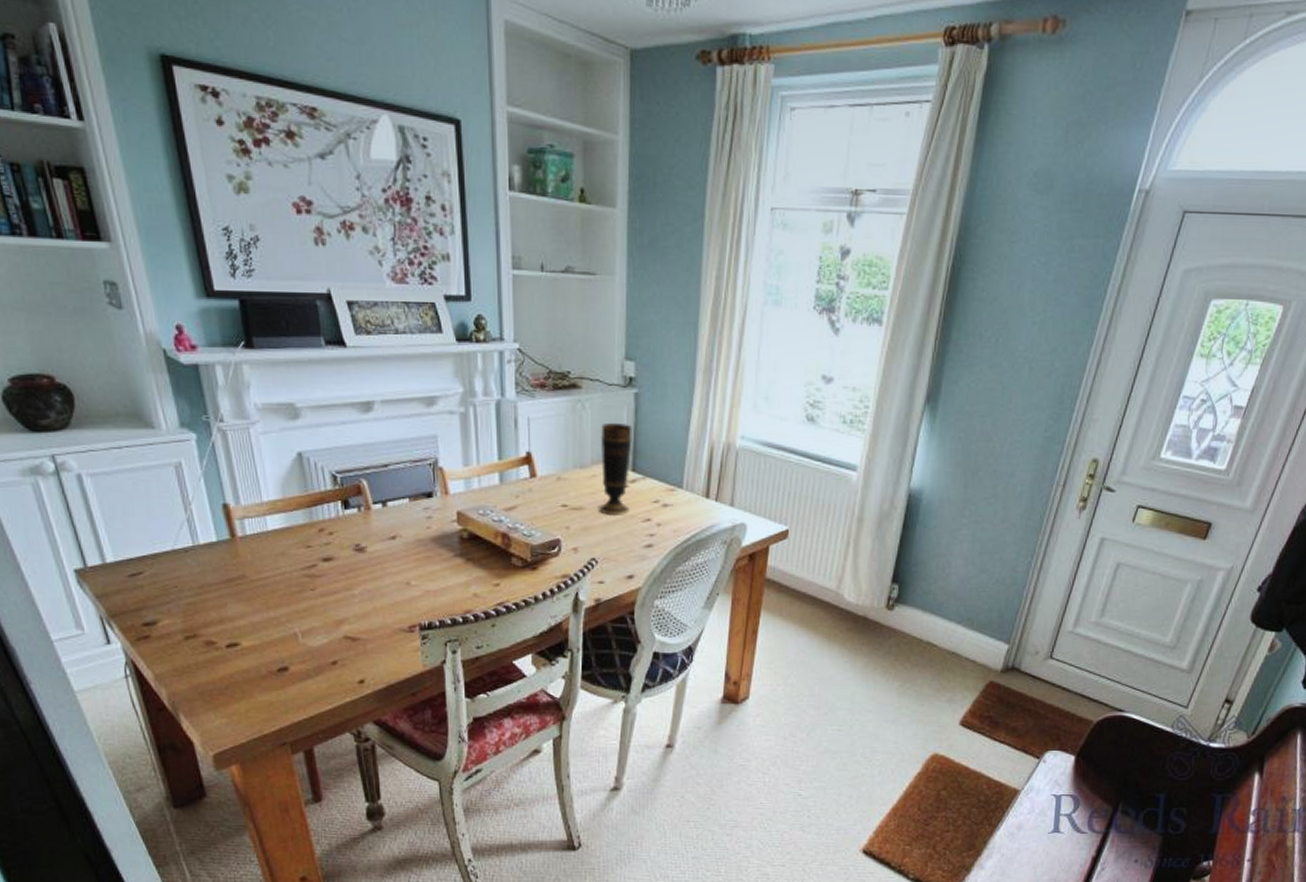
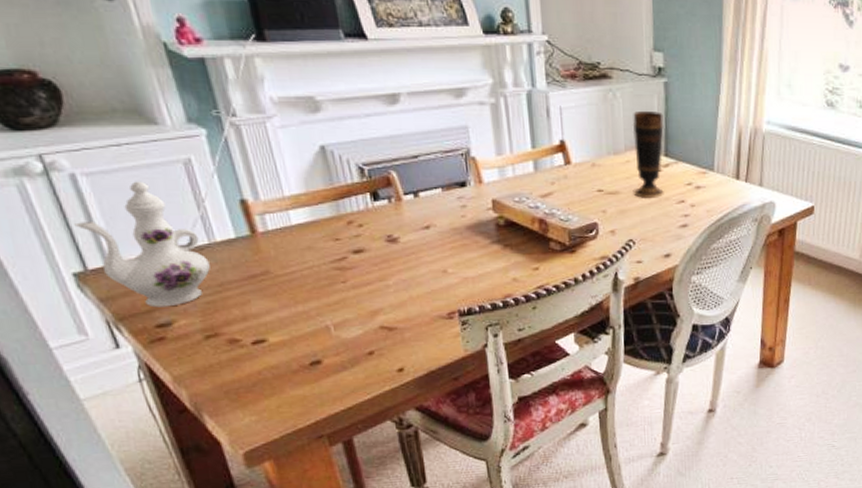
ewer: none [78,482,193,606] -> present [74,181,210,308]

